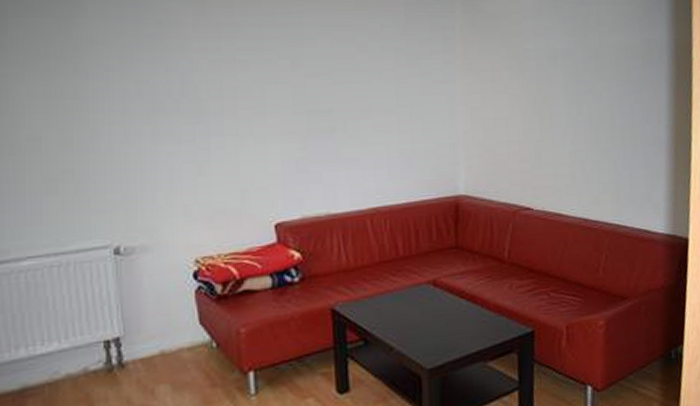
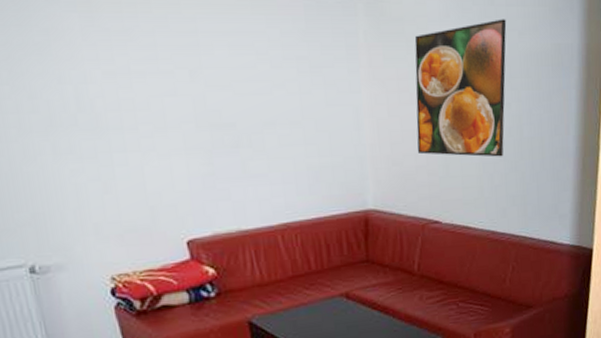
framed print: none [508,16,597,145] -> present [414,19,507,157]

